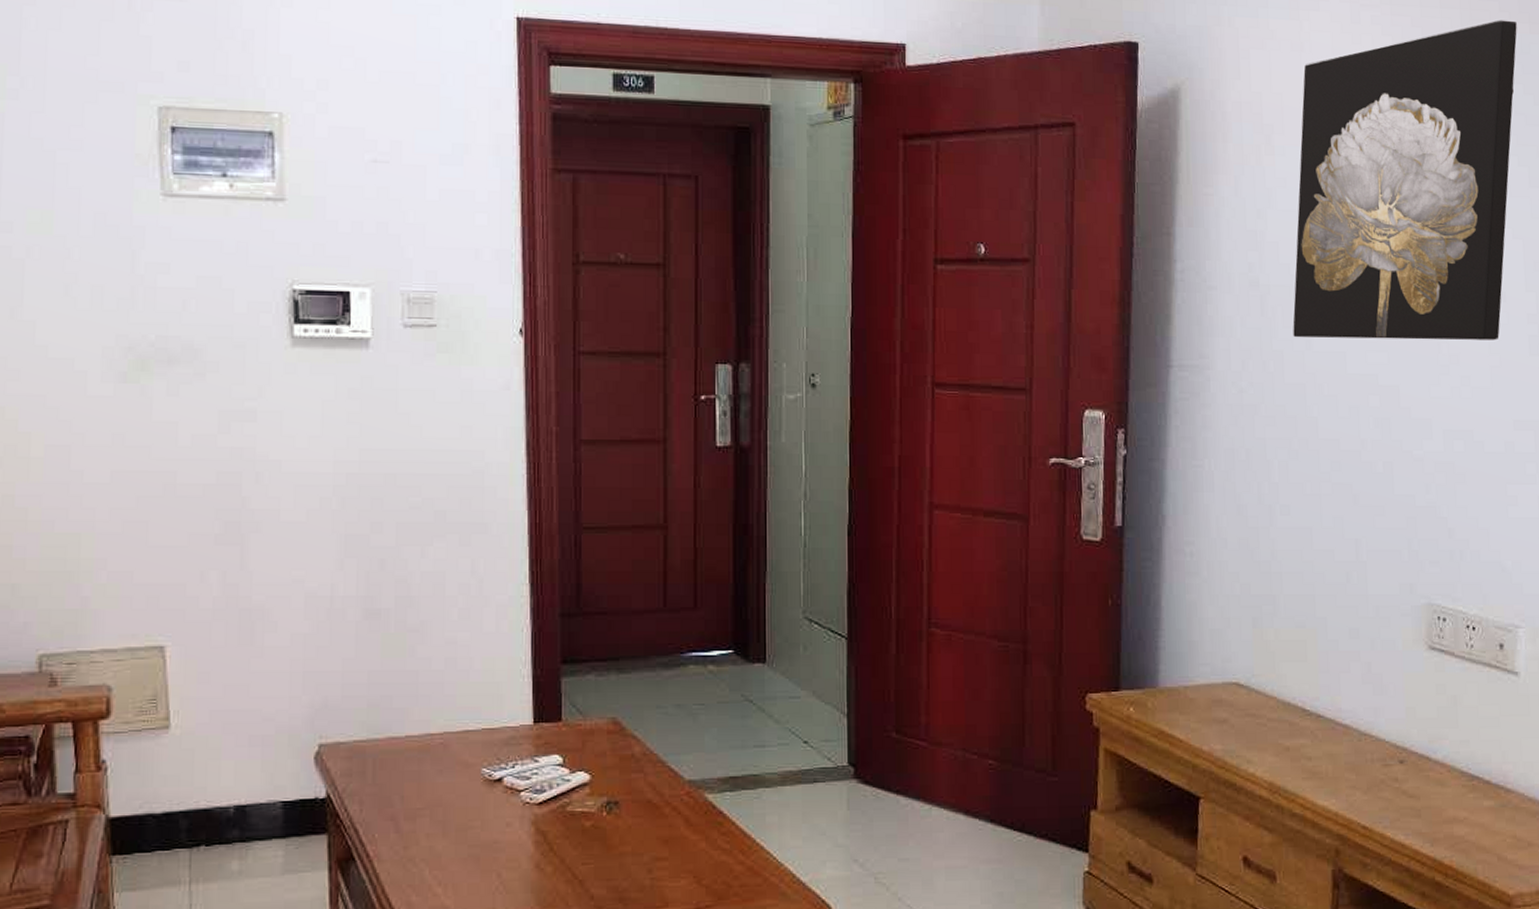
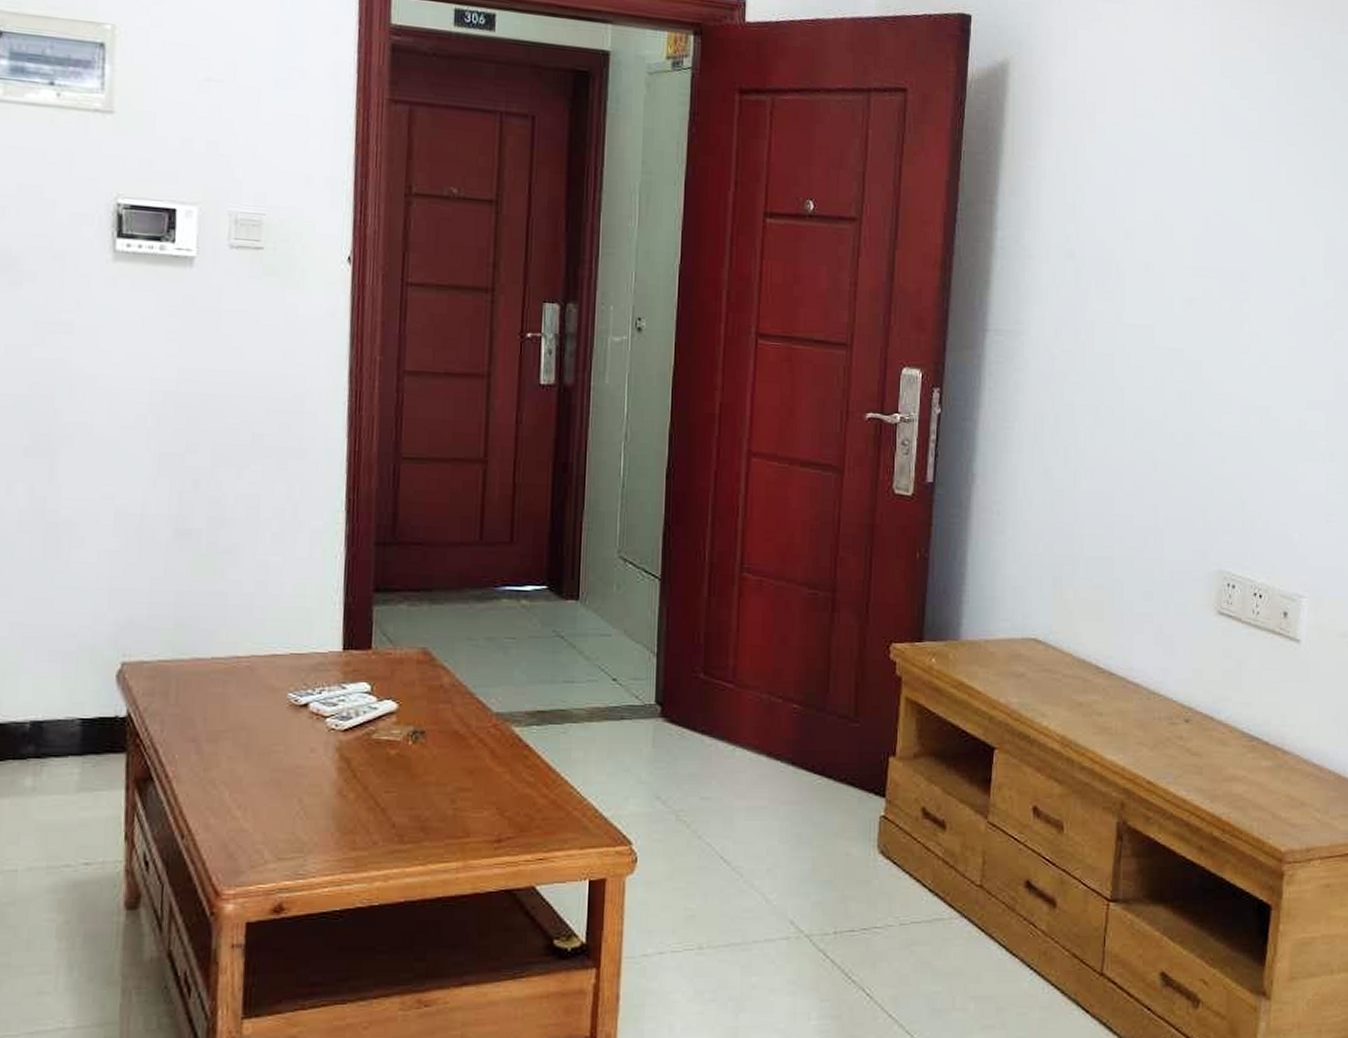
wall art: present [1293,20,1517,340] -> none [1105,18,1328,323]

